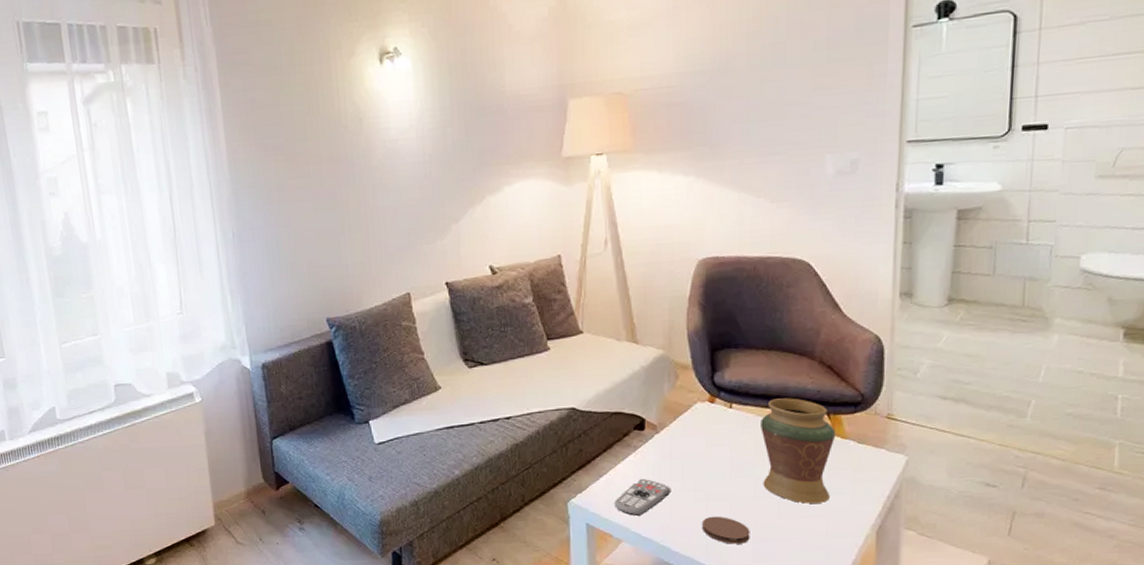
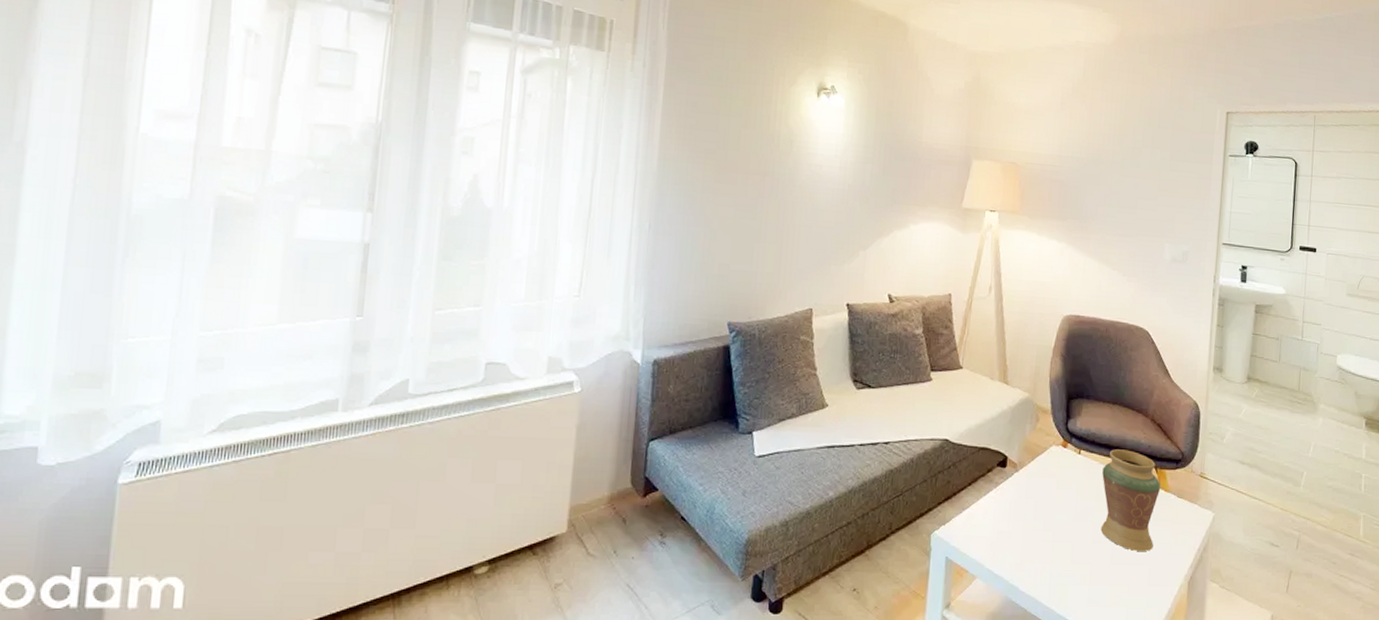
remote control: present [614,478,671,516] -> none [973,514,1024,552]
coaster: present [703,516,750,544] -> none [1047,557,1087,587]

